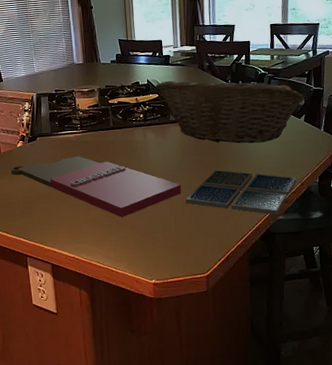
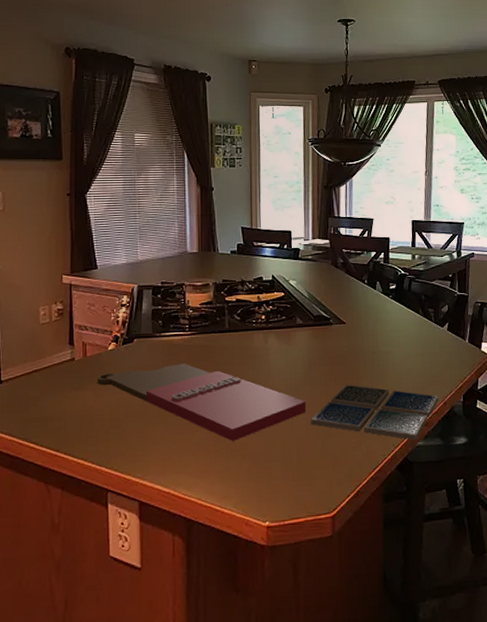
fruit basket: present [155,77,305,144] -> none [281,277,449,354]

